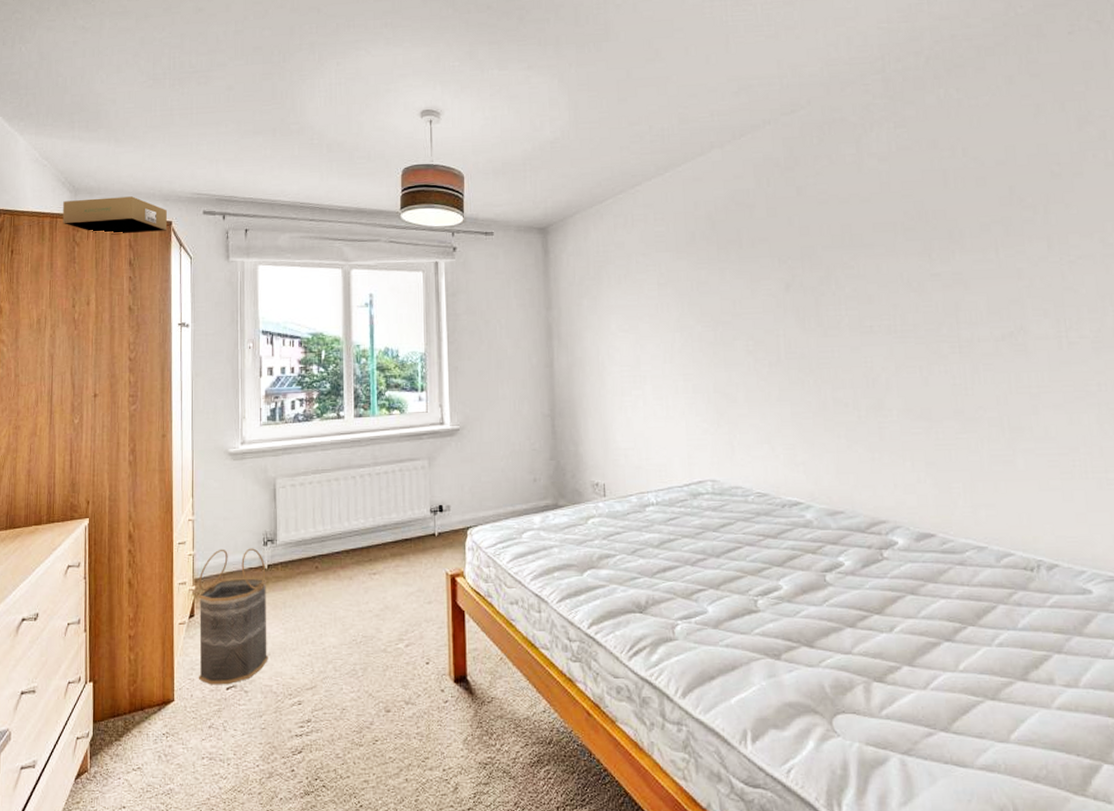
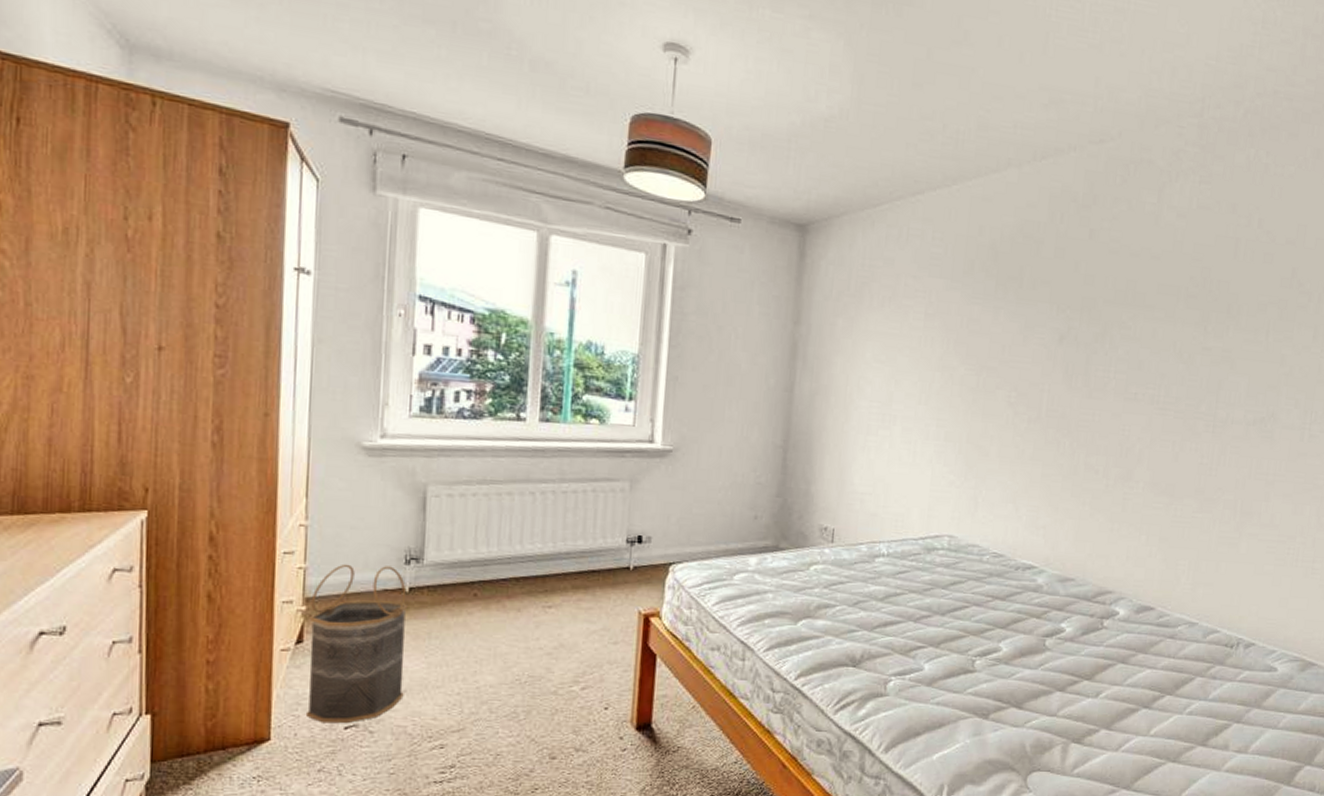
box: present [63,196,168,235] -> none [108,59,283,135]

